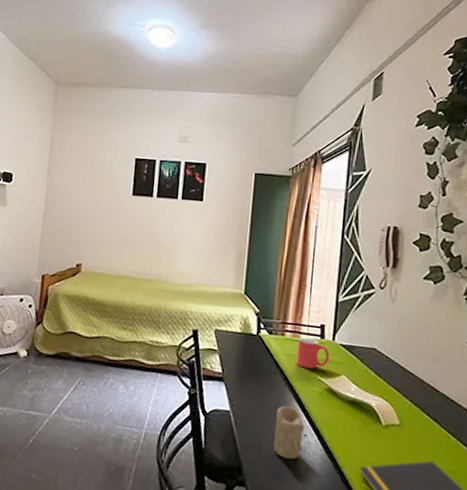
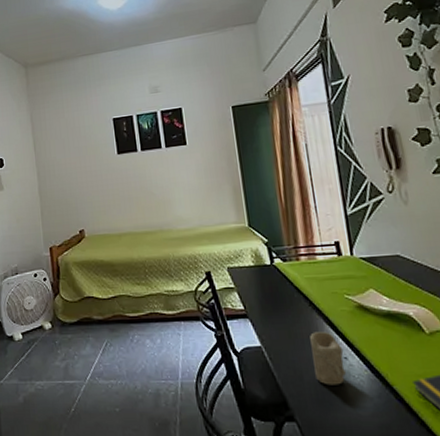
mug: present [296,337,330,369] -> none [314,258,353,289]

